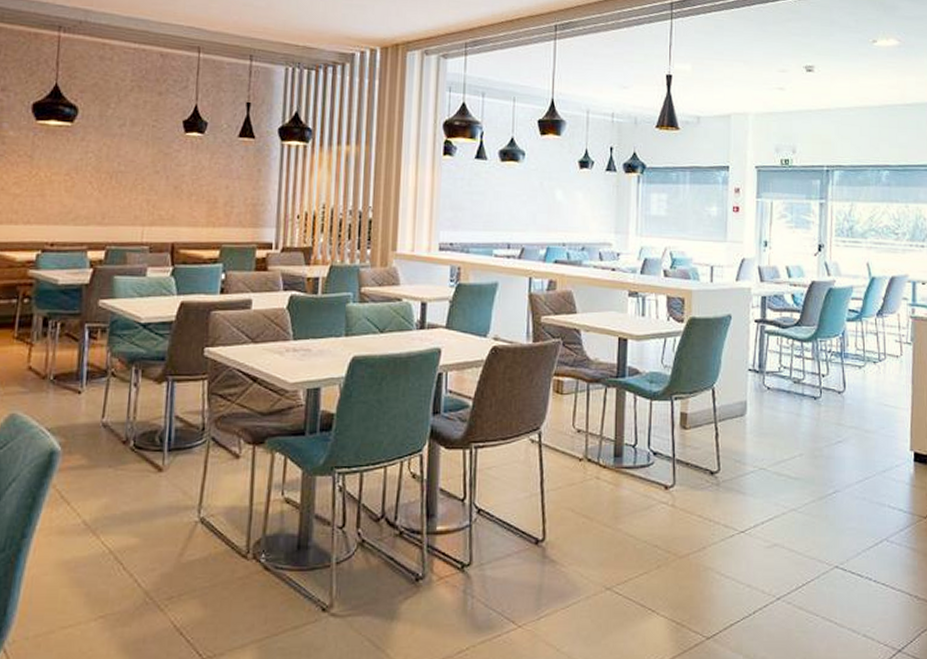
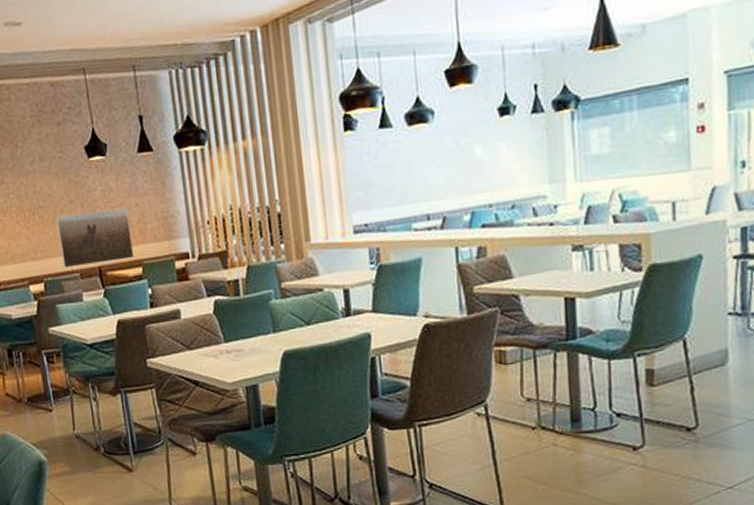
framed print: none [132,184,216,240] -> present [55,208,135,268]

